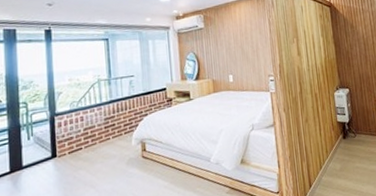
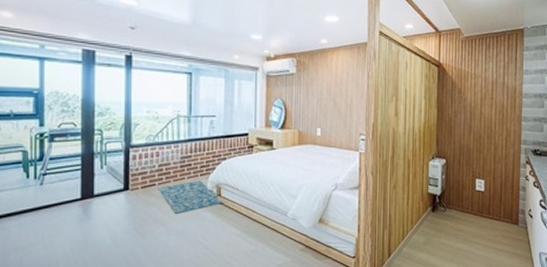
rug: none [84,138,150,174] -> present [157,180,224,214]

